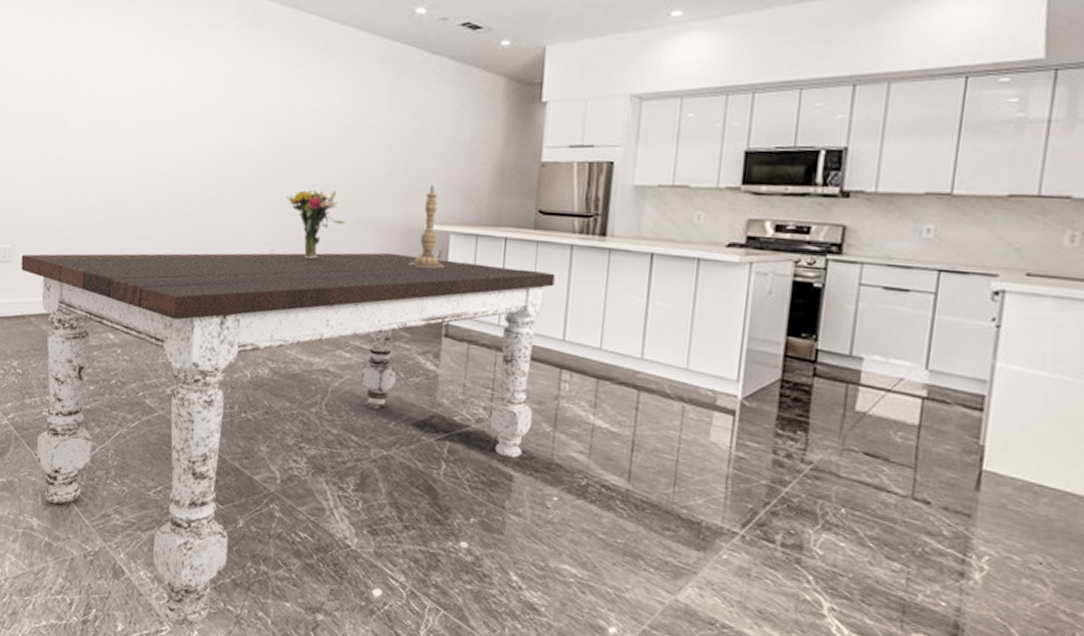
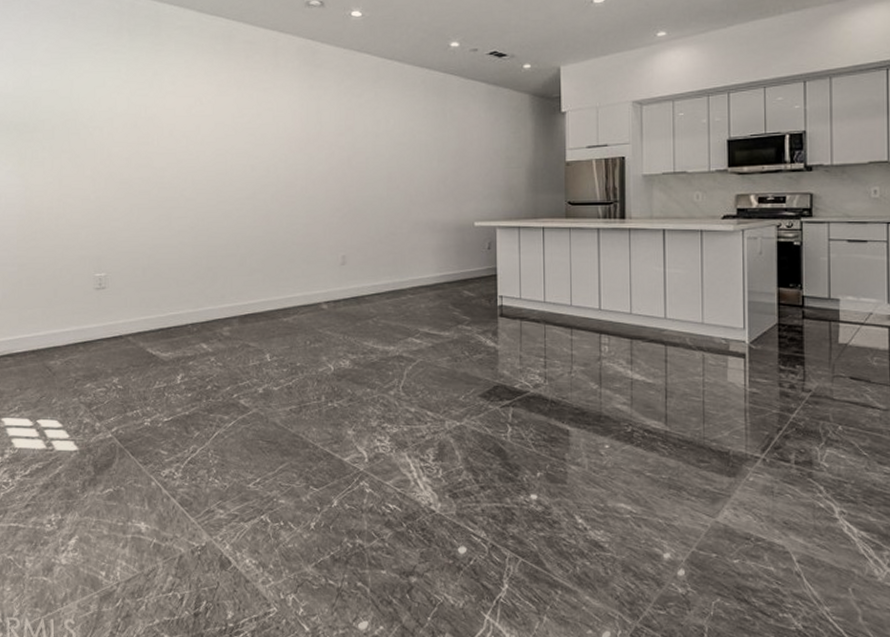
dining table: present [21,252,555,626] -> none [116,249,587,605]
bouquet: present [287,189,346,260] -> none [354,200,406,261]
candlestick: present [409,184,444,269] -> none [464,188,494,259]

